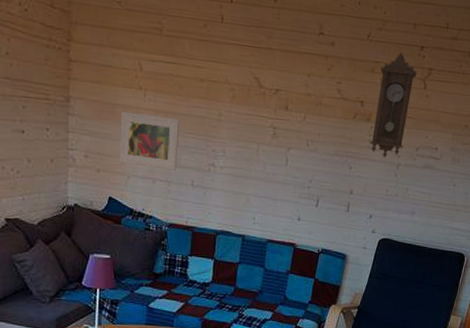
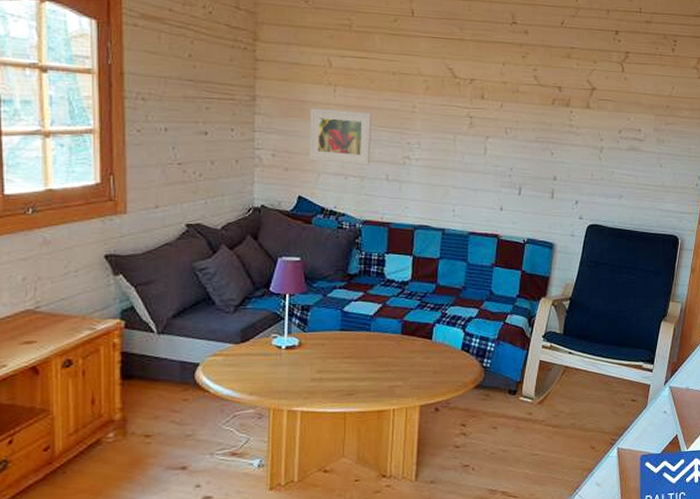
pendulum clock: present [370,53,417,158] -> none [571,38,614,142]

